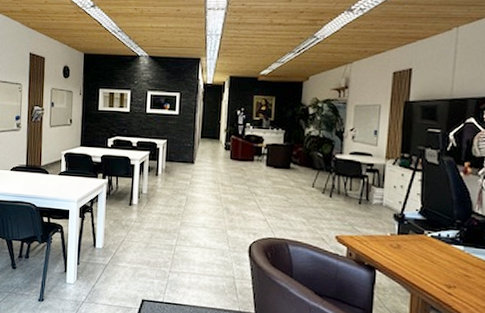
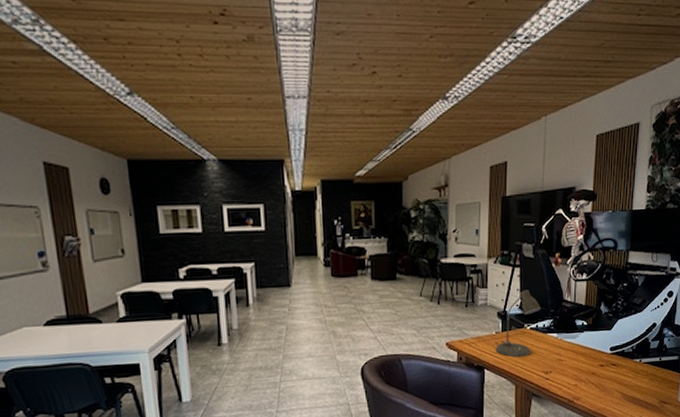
desk lamp: none [390,195,446,265] -> present [495,290,541,357]

